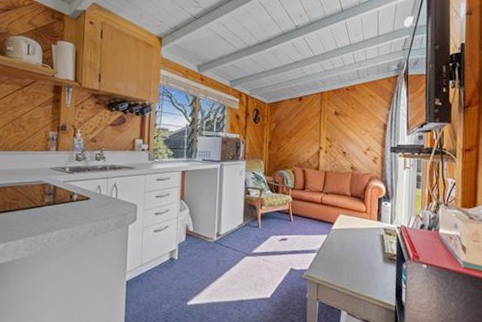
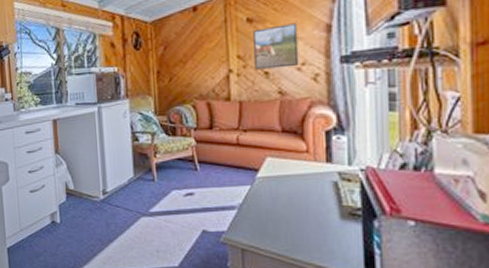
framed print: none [337,120,367,151] -> present [253,23,299,70]

